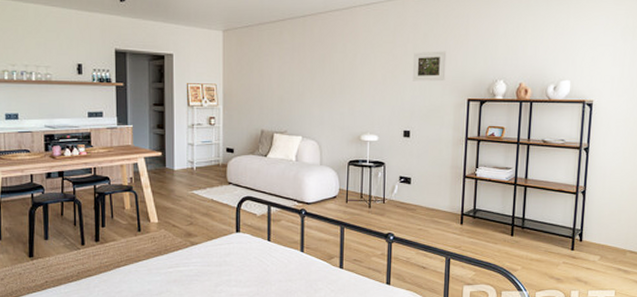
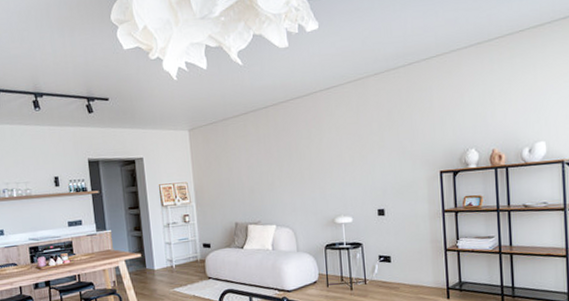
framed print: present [413,51,447,82] -> none [380,125,415,159]

